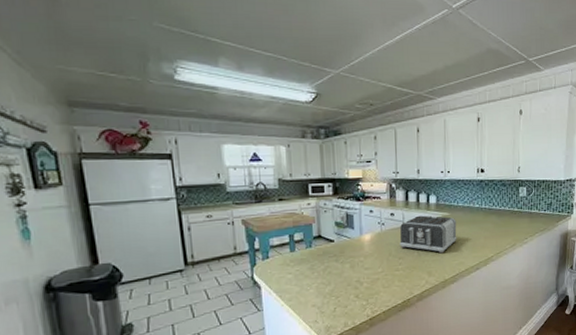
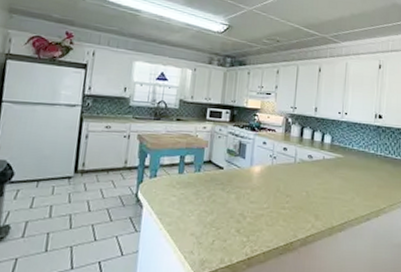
toaster: present [400,215,457,254] -> none [289,154,350,197]

